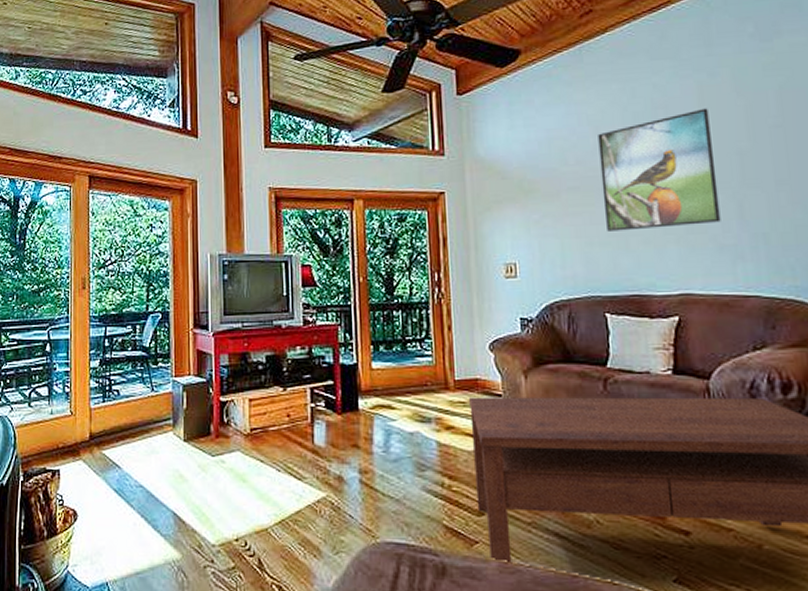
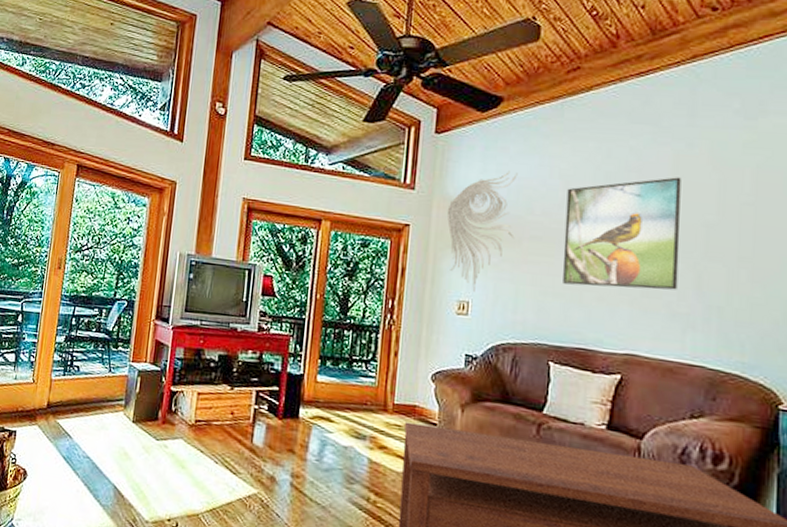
wall sculpture: none [481,123,553,253] -> present [447,170,518,293]

